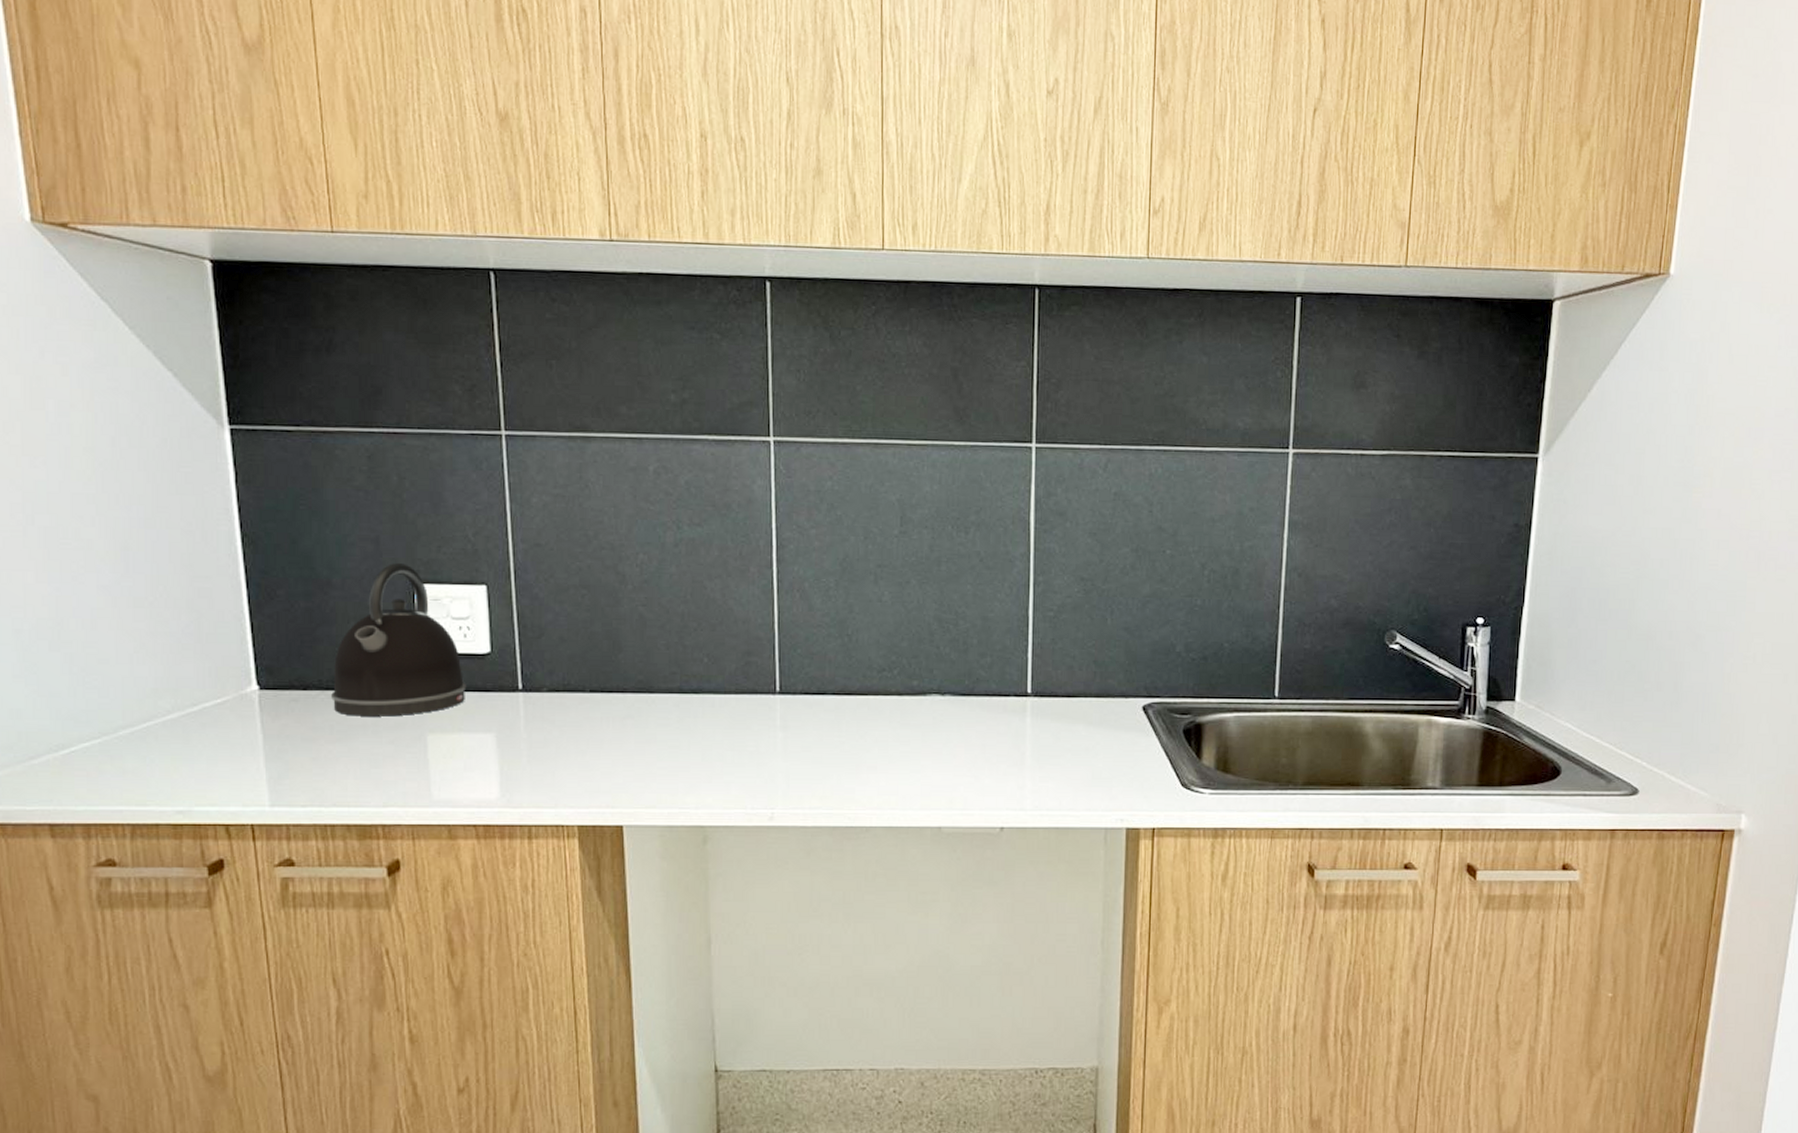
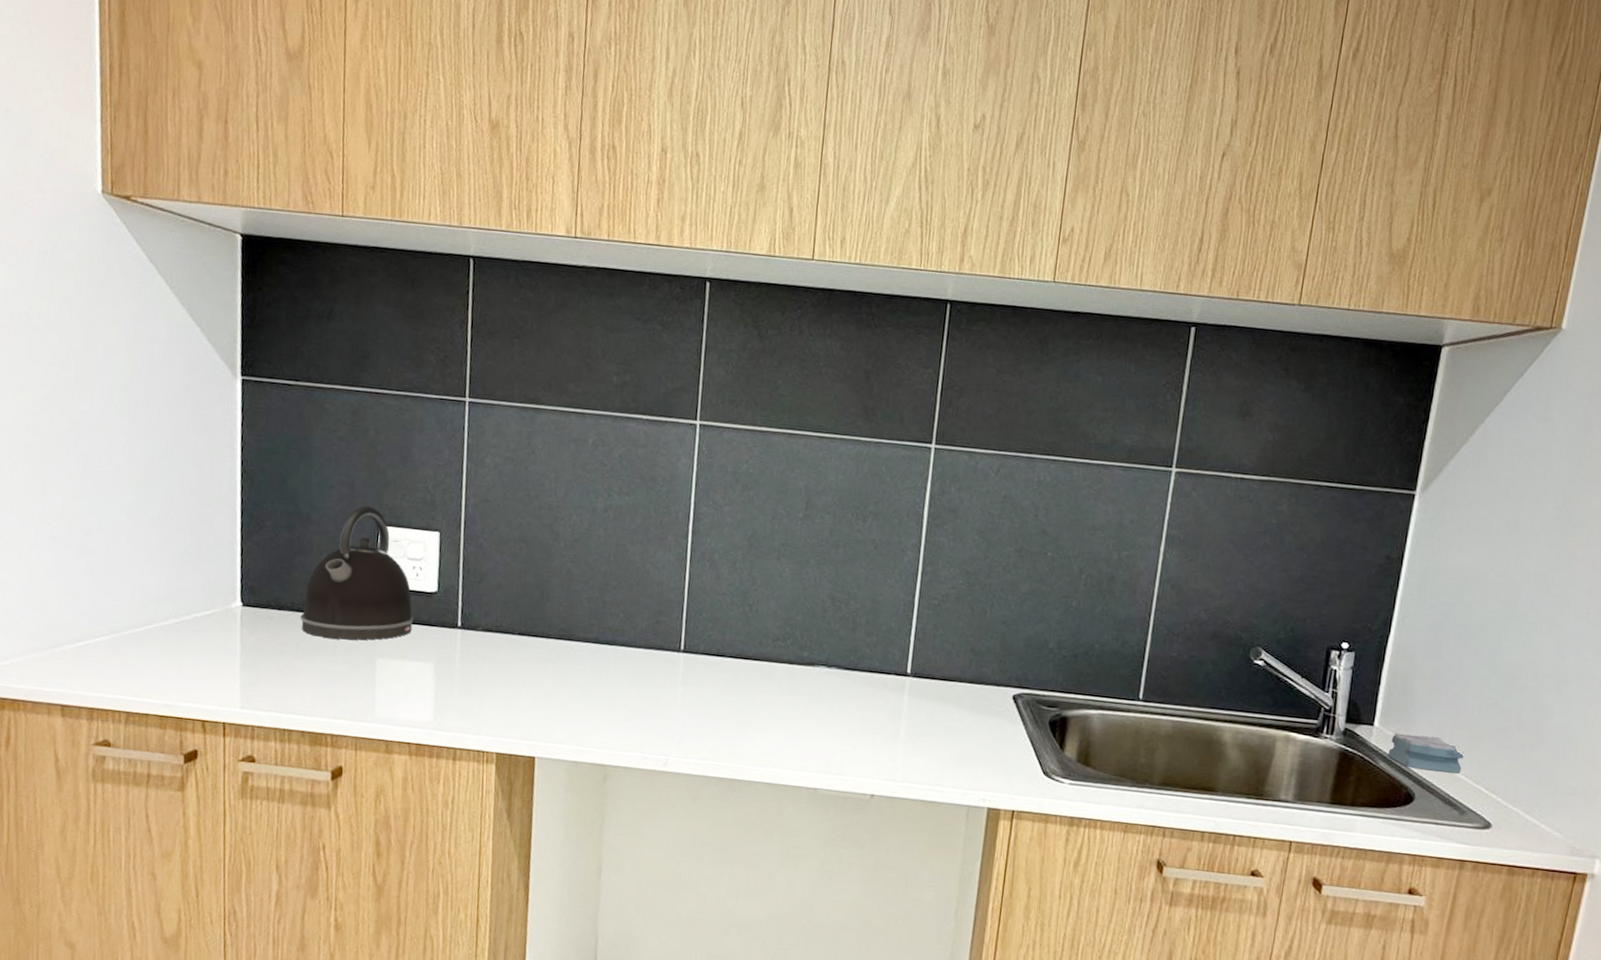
sponge: none [1531,706,1606,743] -> present [1387,733,1464,775]

